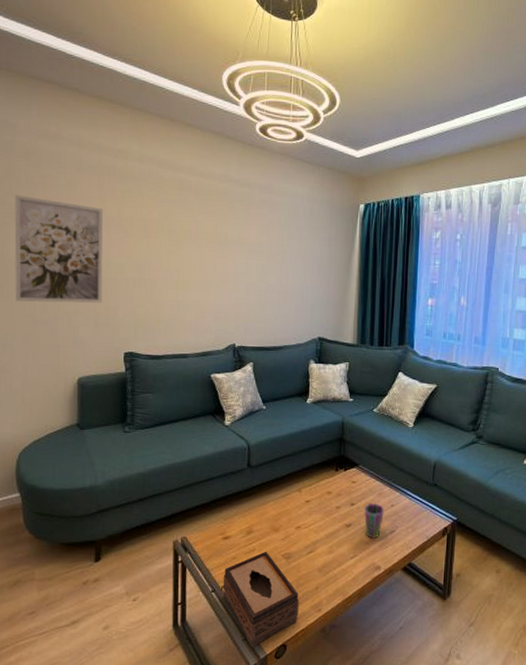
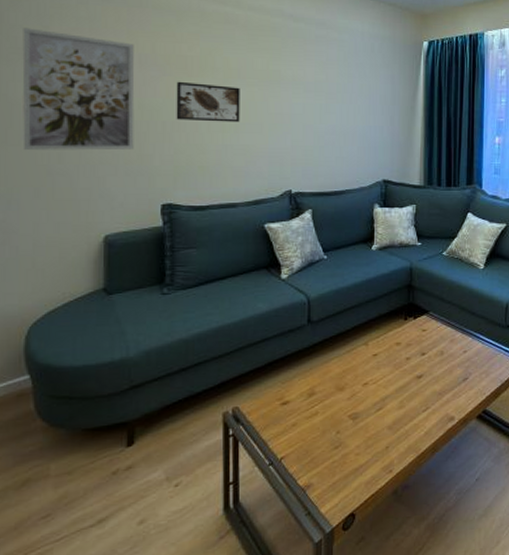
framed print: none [137,242,192,281] -> present [176,81,240,123]
tissue box: present [222,551,299,648] -> none [281,413,368,523]
cup: present [364,503,385,539] -> none [436,350,458,389]

